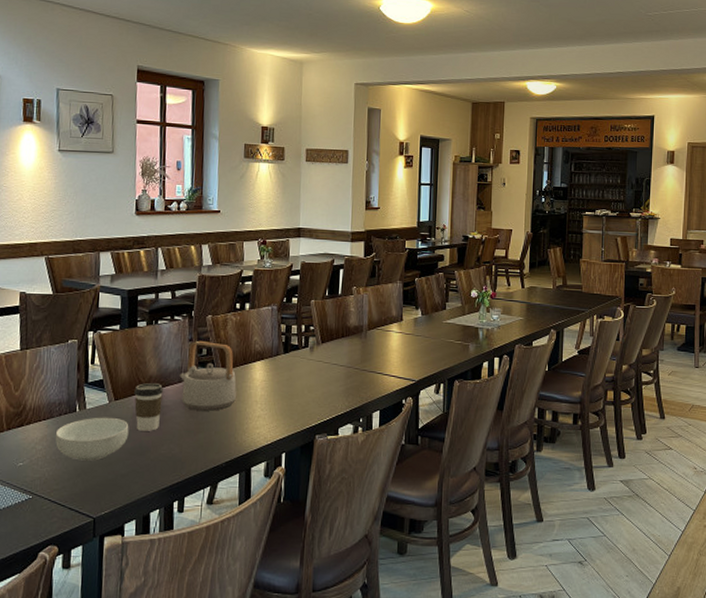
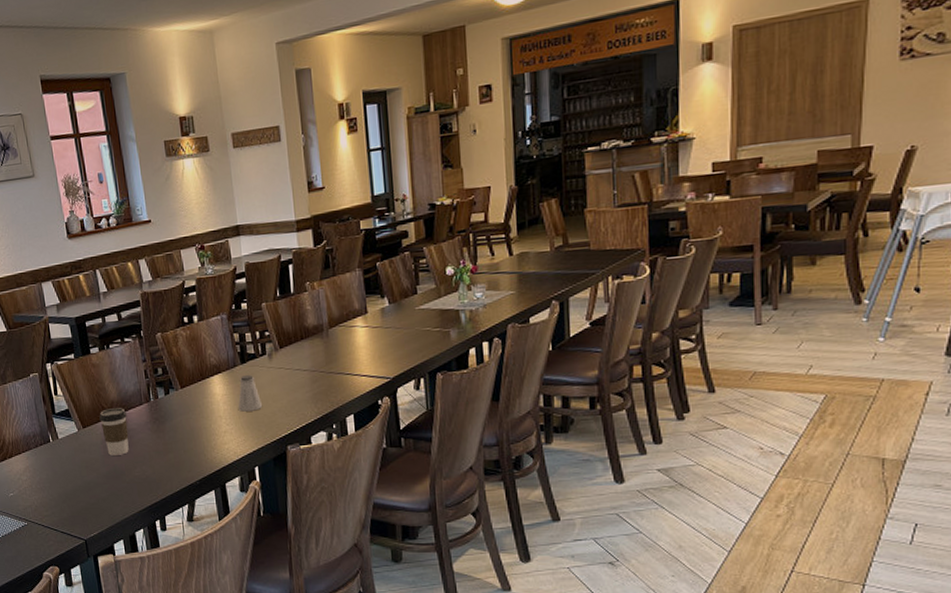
cereal bowl: present [55,417,129,461] -> none [35,444,102,488]
teapot: present [179,340,237,411] -> none [139,360,199,431]
saltshaker: none [274,365,298,399] -> present [238,375,263,412]

